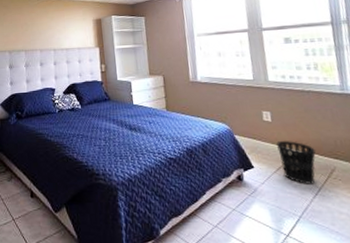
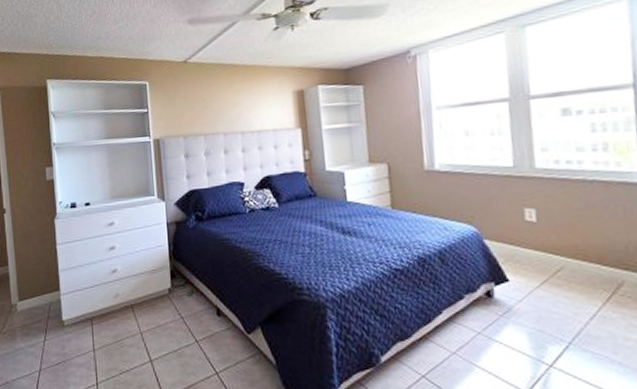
wastebasket: present [277,141,316,184] -> none [542,247,597,303]

